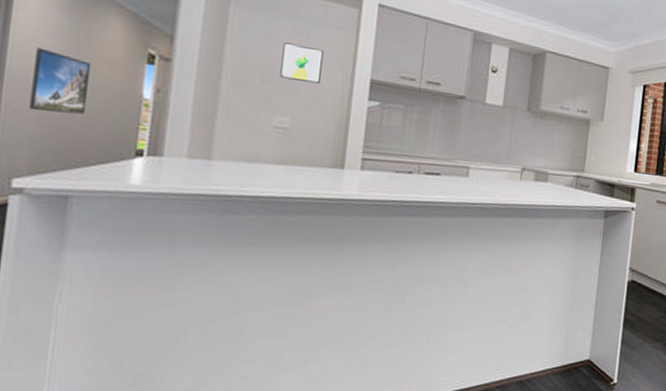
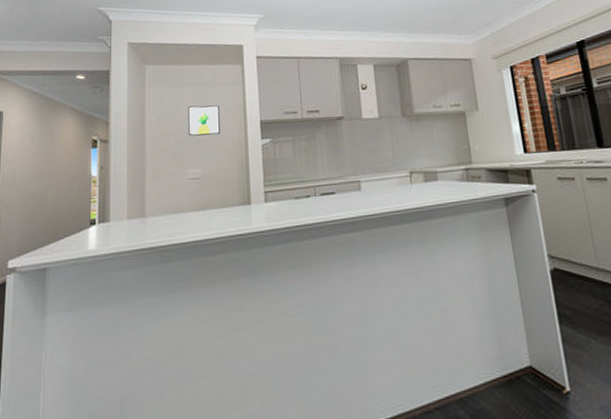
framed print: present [29,47,90,115] -> none [17,153,54,203]

